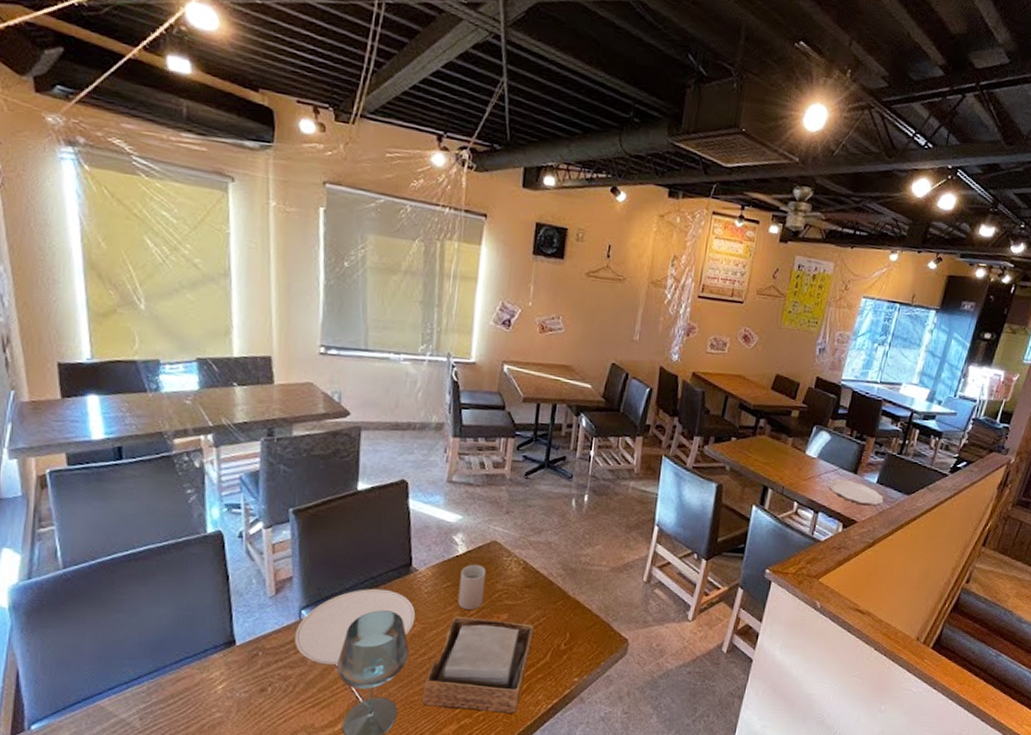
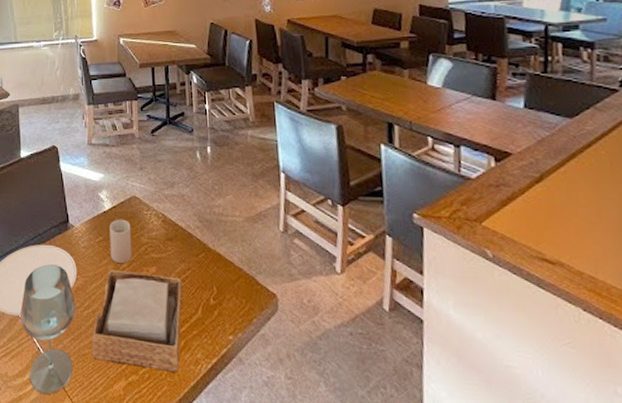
plate: present [827,479,884,506] -> none [462,108,540,134]

